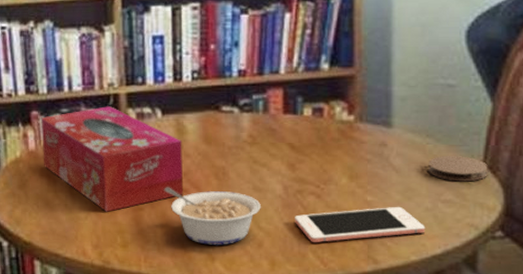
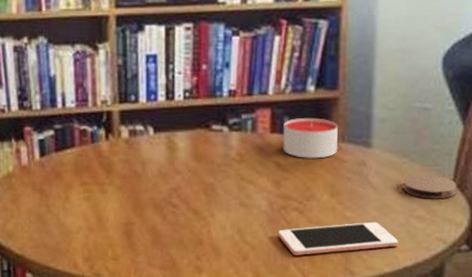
tissue box: present [41,106,184,212] -> none [34,123,174,226]
legume: present [164,187,261,245] -> none [155,202,247,258]
candle: none [297,97,356,140] -> present [283,117,338,159]

